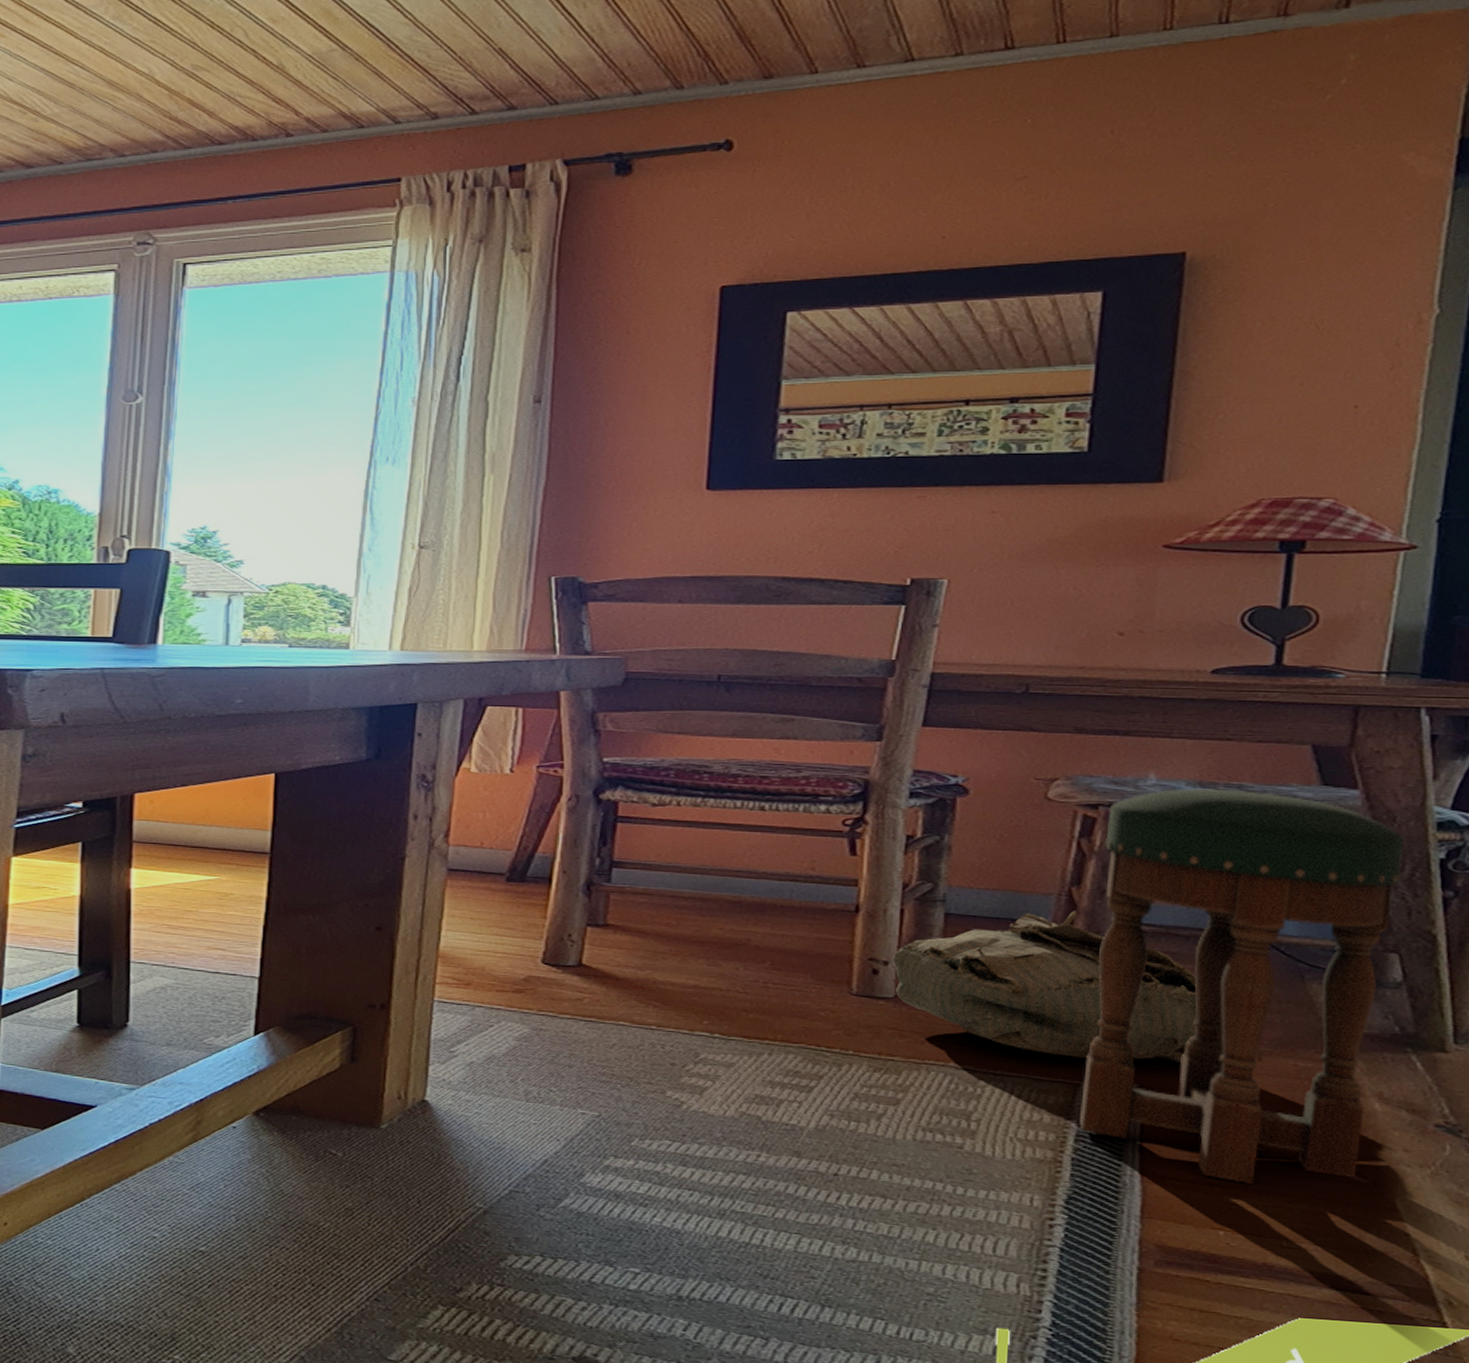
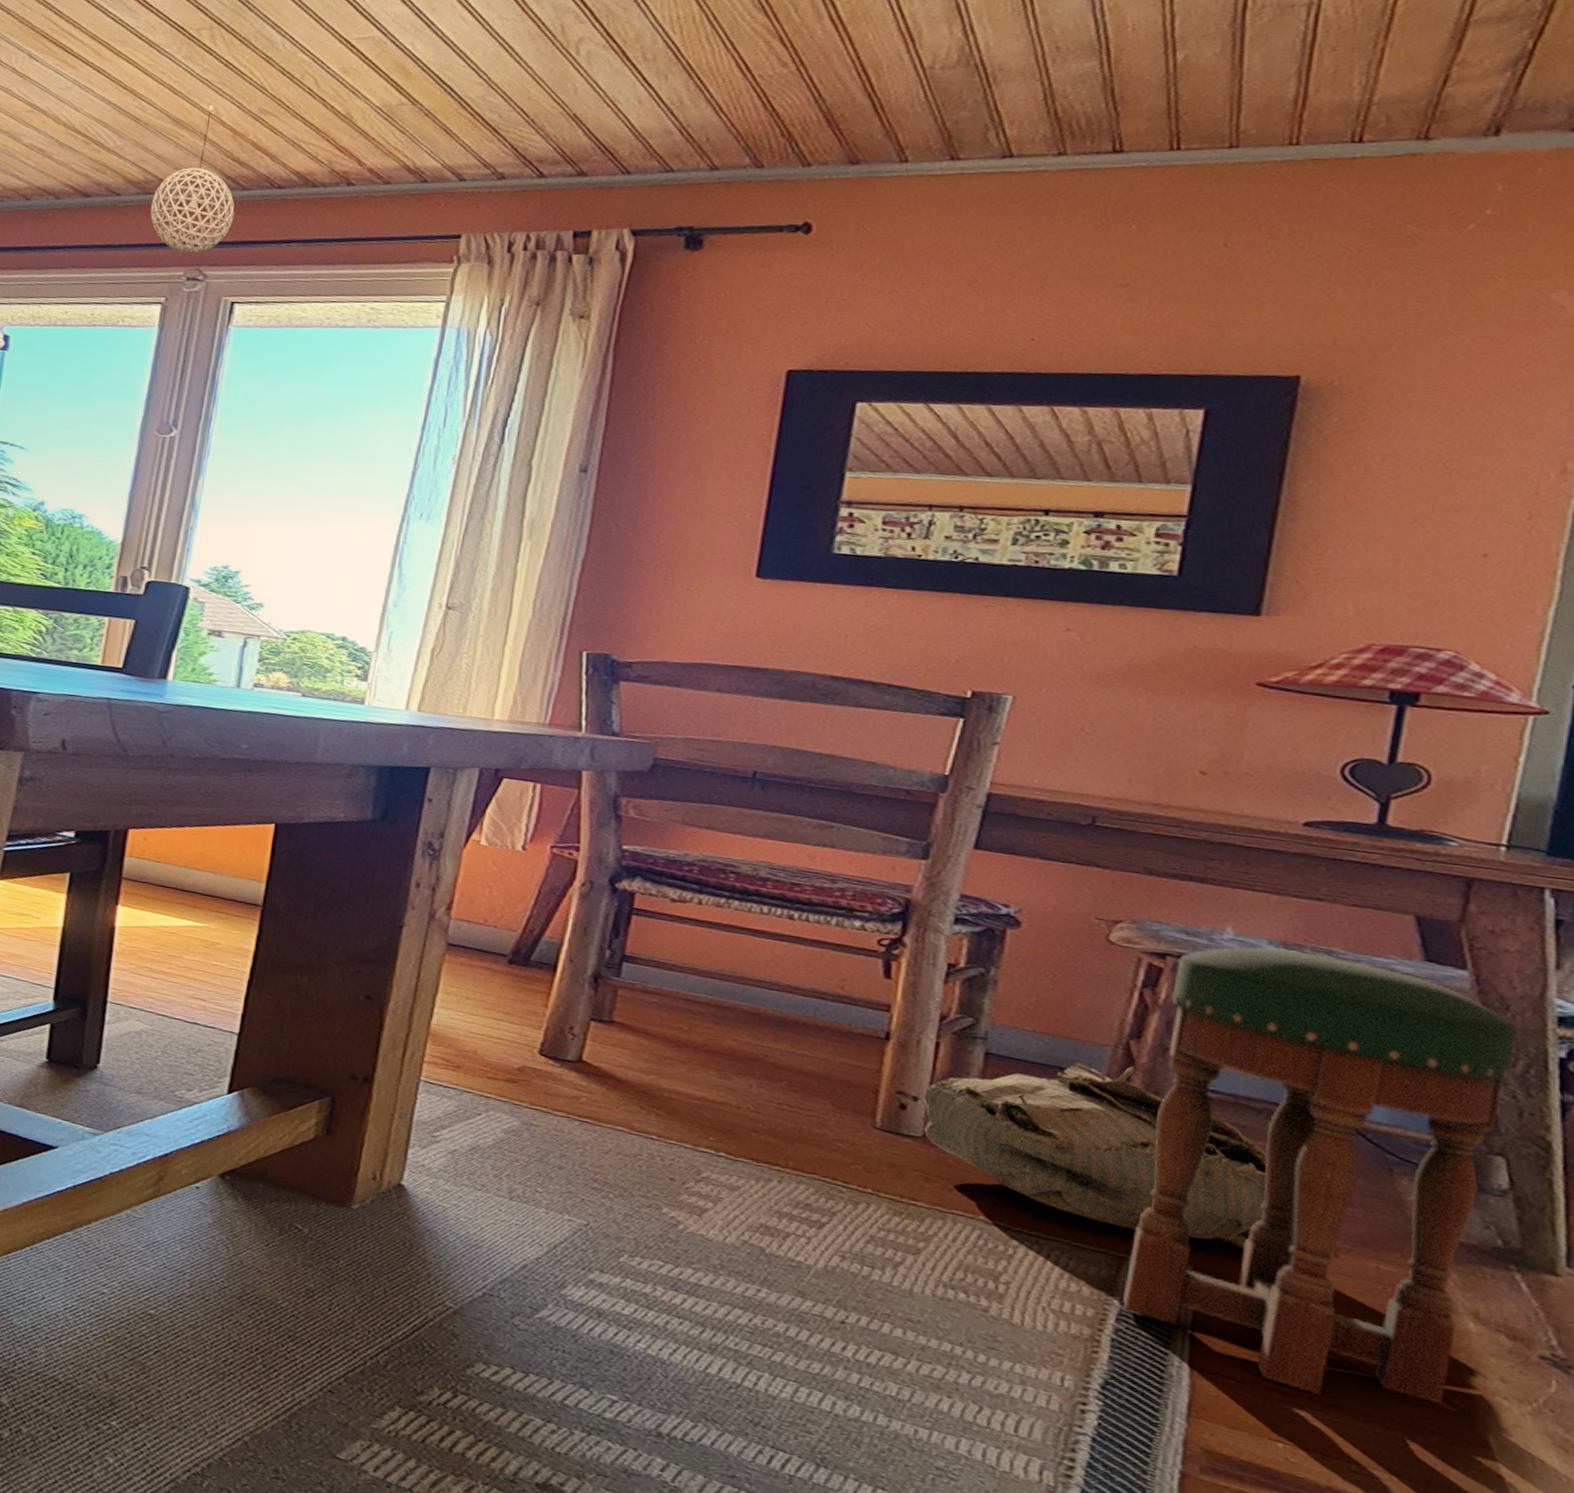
pendant light: none [94,65,178,217] -> present [150,105,235,253]

